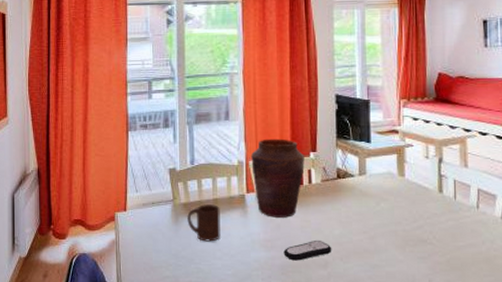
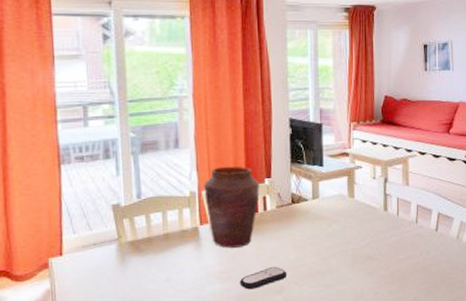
cup: present [187,204,221,242] -> none [135,240,173,280]

